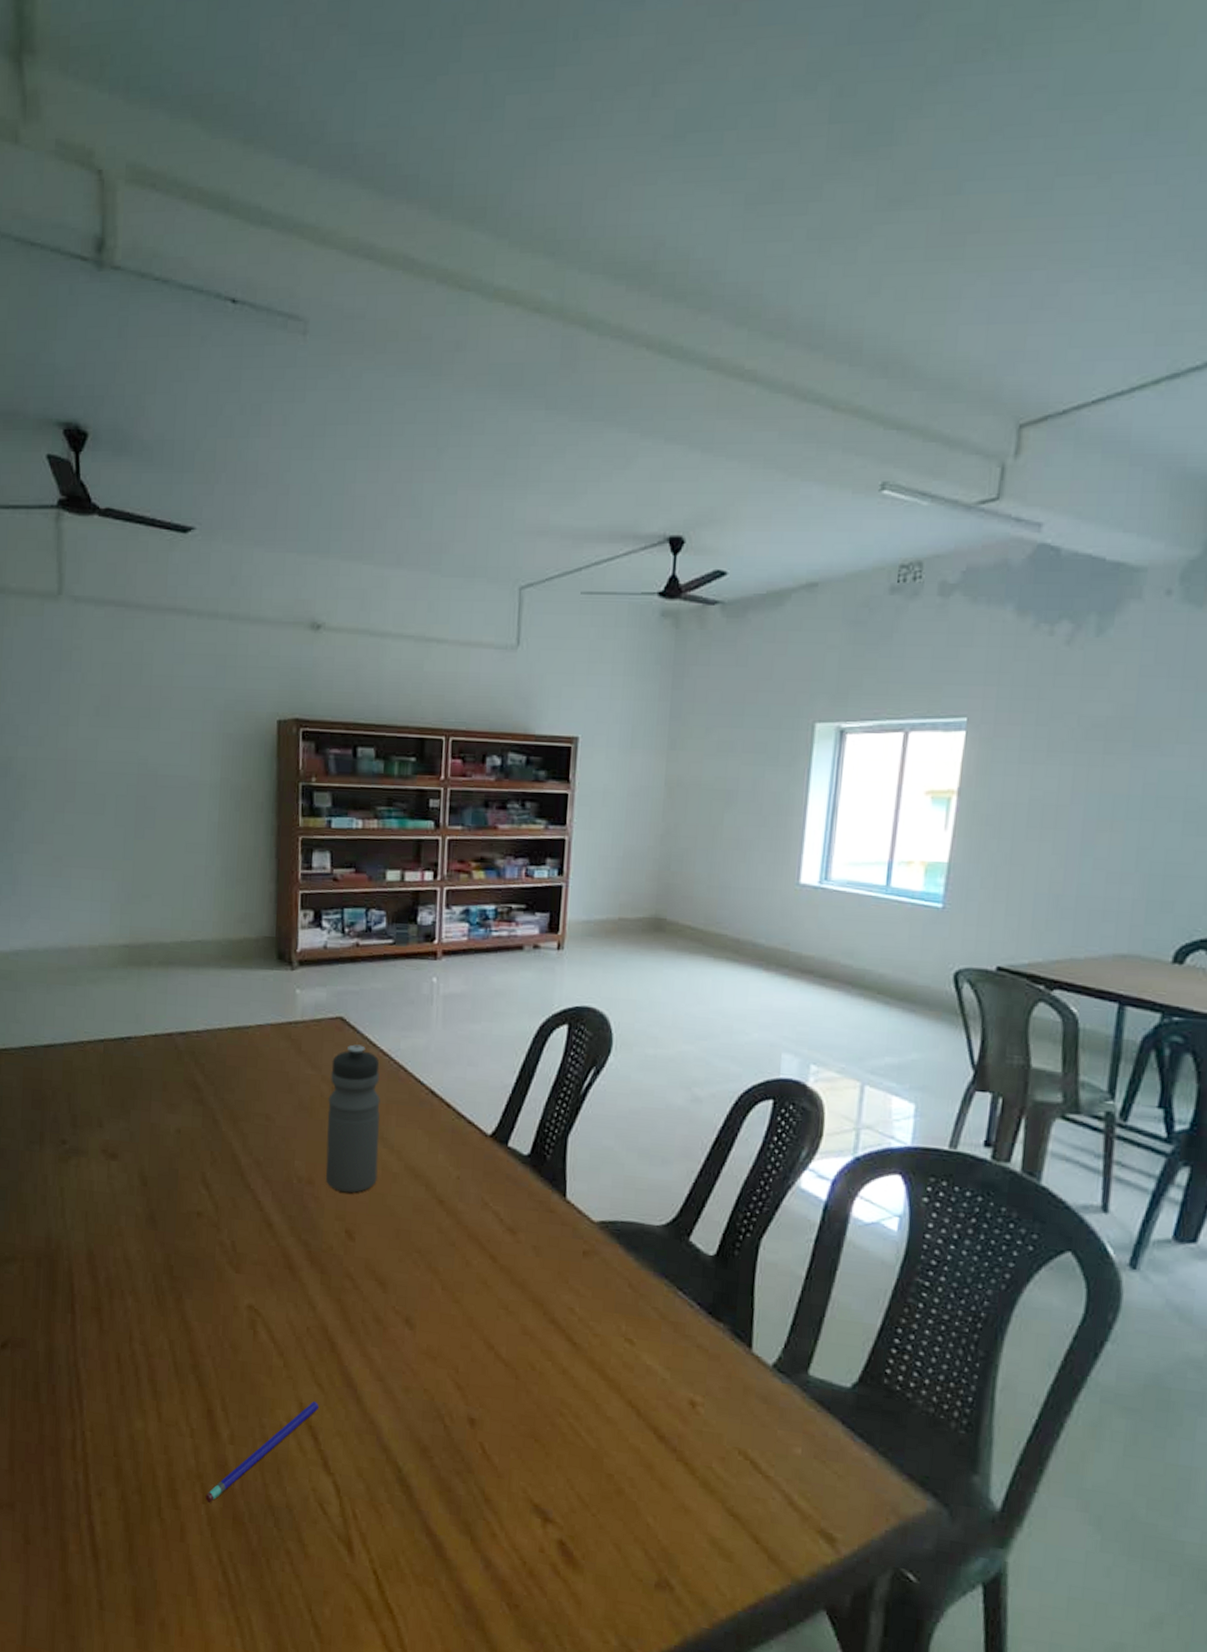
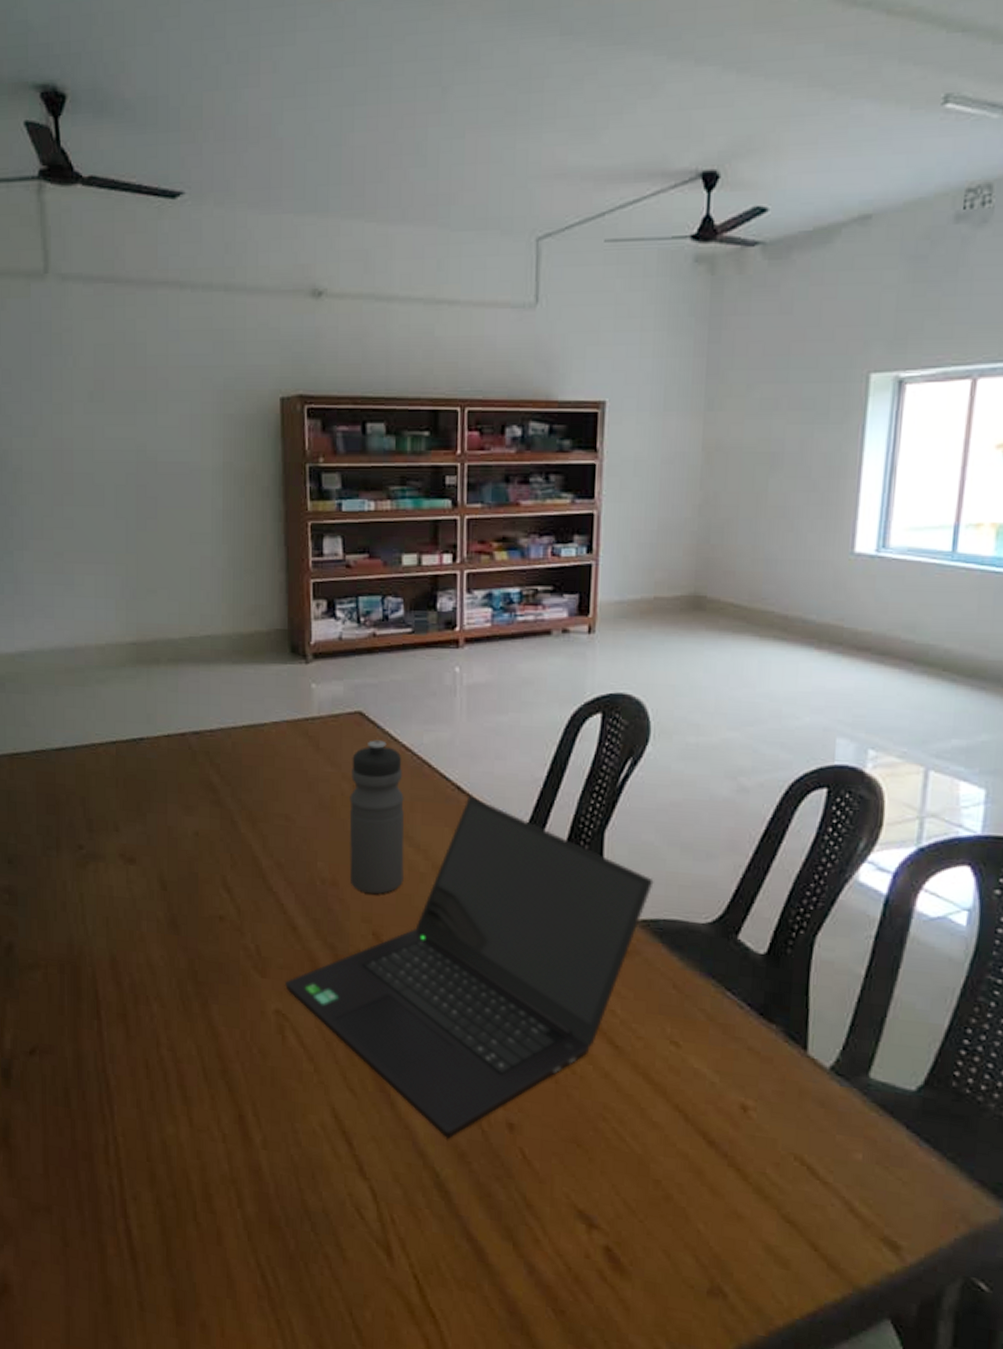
pen: present [205,1401,320,1503] -> none [240,1106,353,1207]
laptop: none [259,1099,613,1434] -> present [285,795,654,1139]

